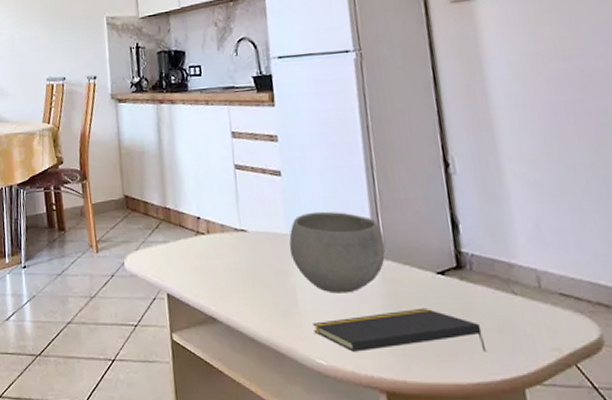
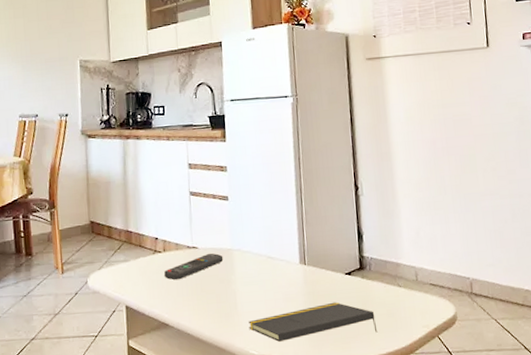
remote control: none [209,237,279,268] -> present [164,253,224,280]
bowl: present [289,211,386,294] -> none [232,228,308,296]

